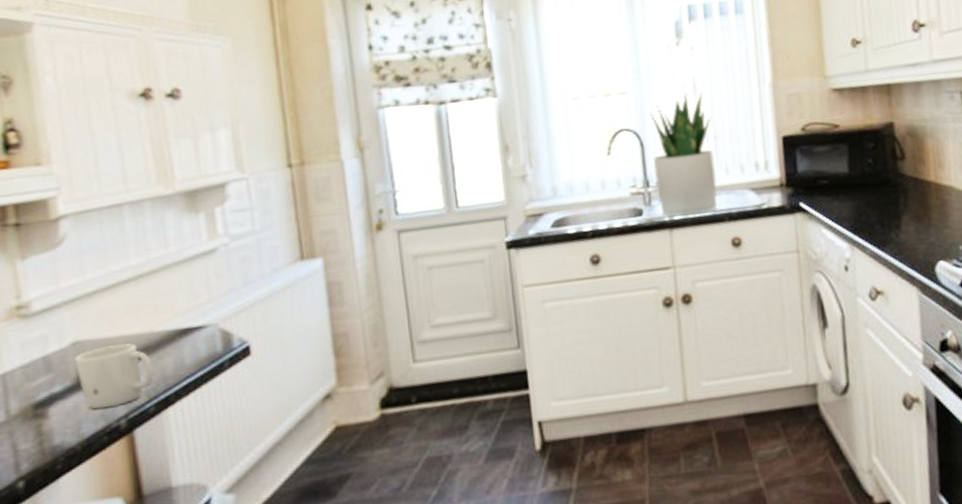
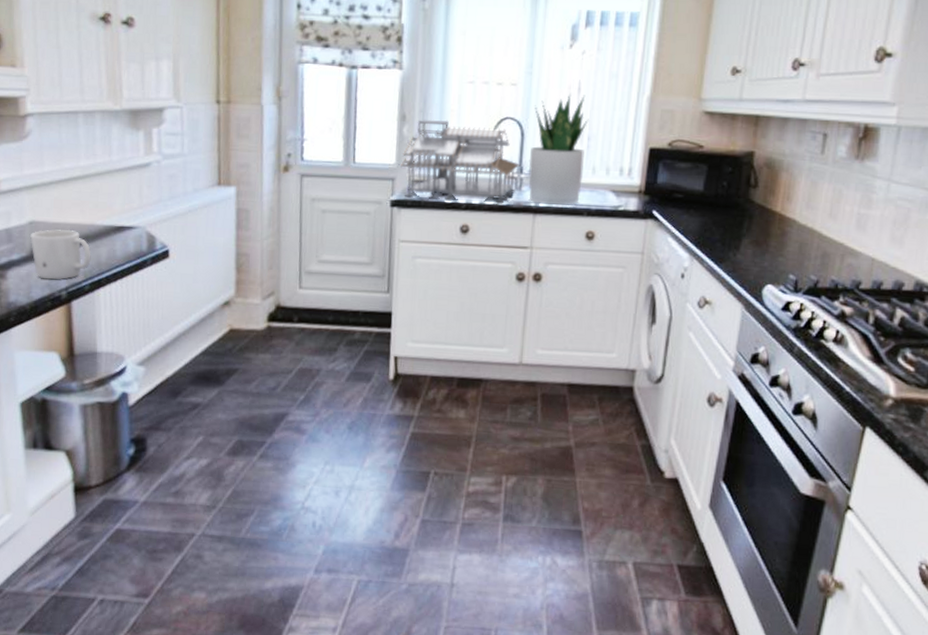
dish rack: none [511,142,646,236] -> present [401,119,521,204]

